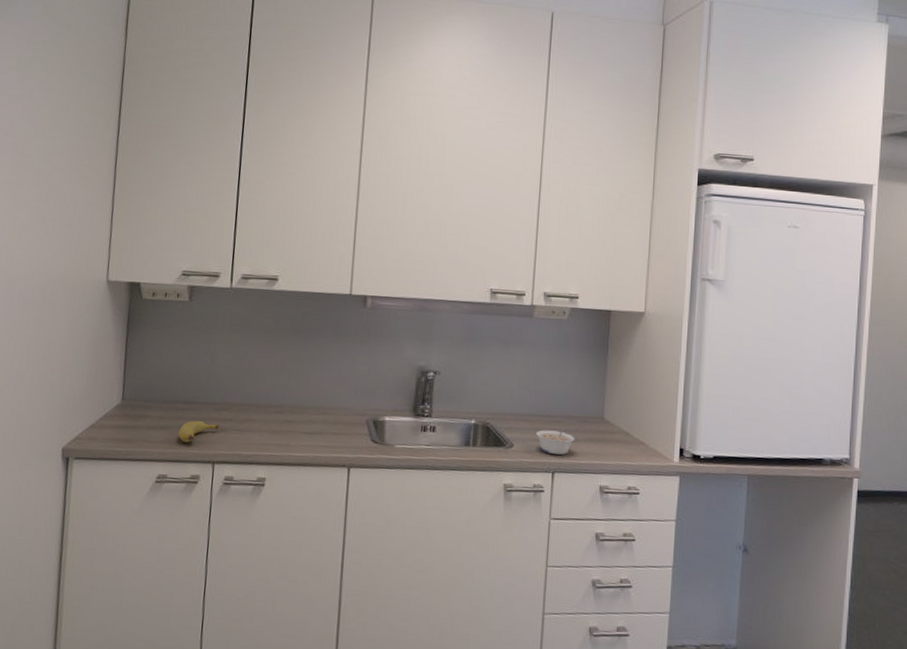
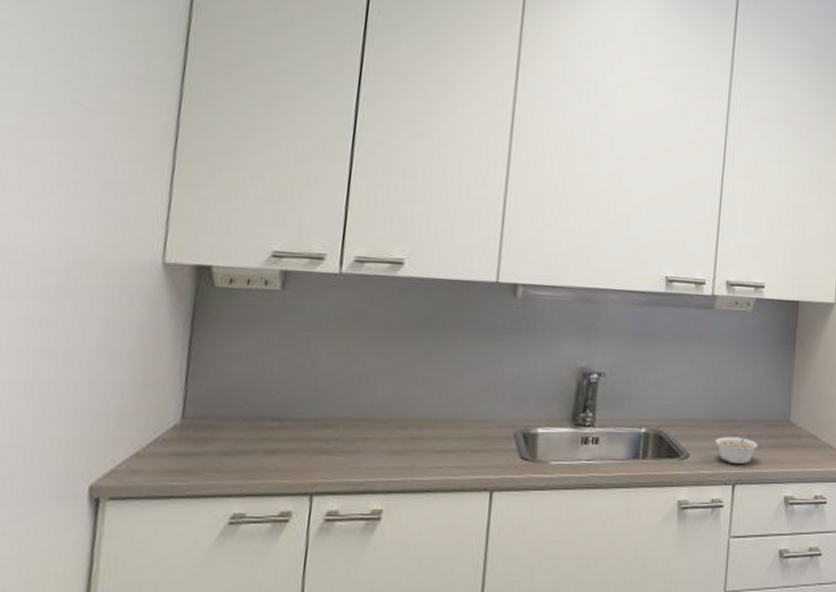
banana: present [178,420,220,443] -> none [263,441,321,470]

